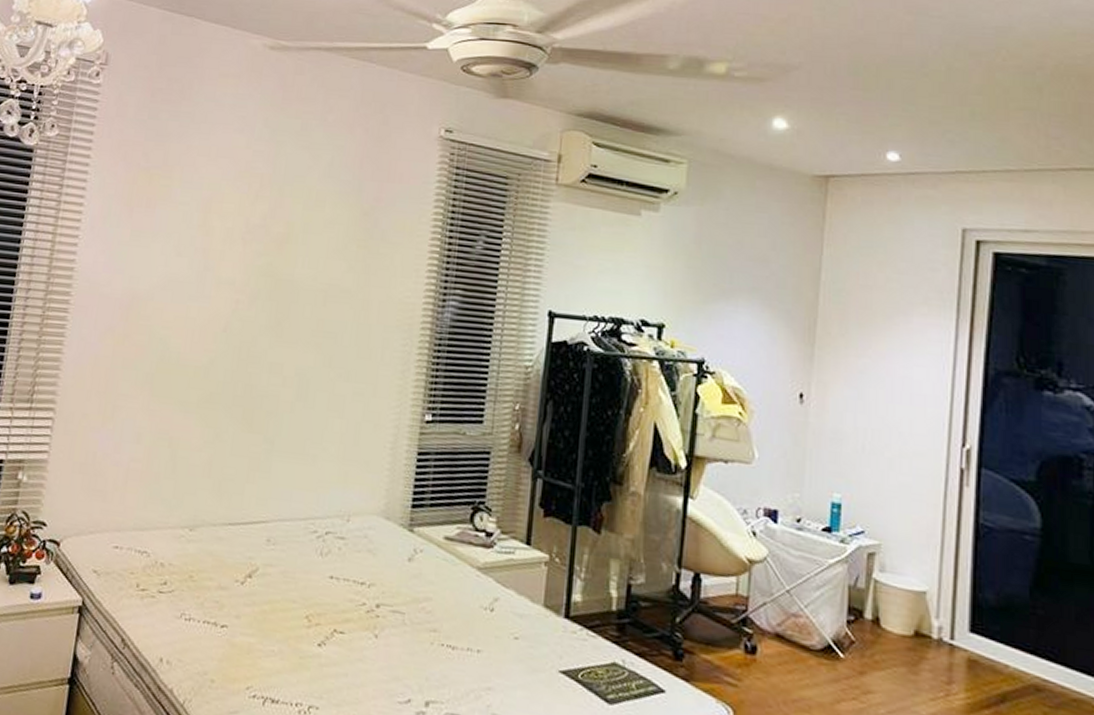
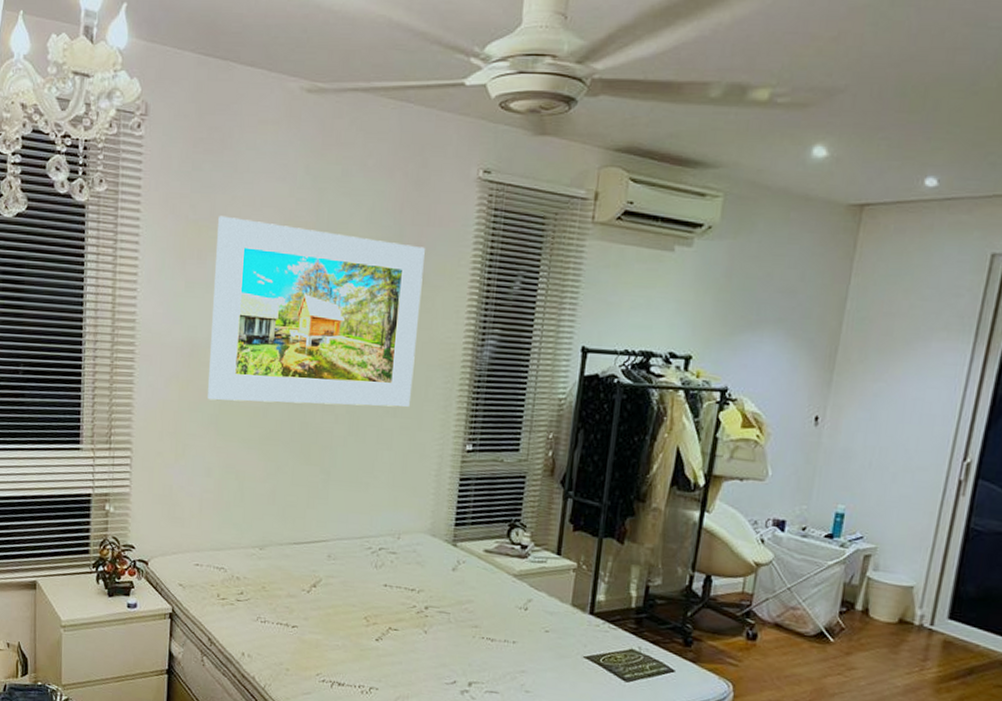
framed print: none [144,164,384,371] -> present [208,215,425,408]

